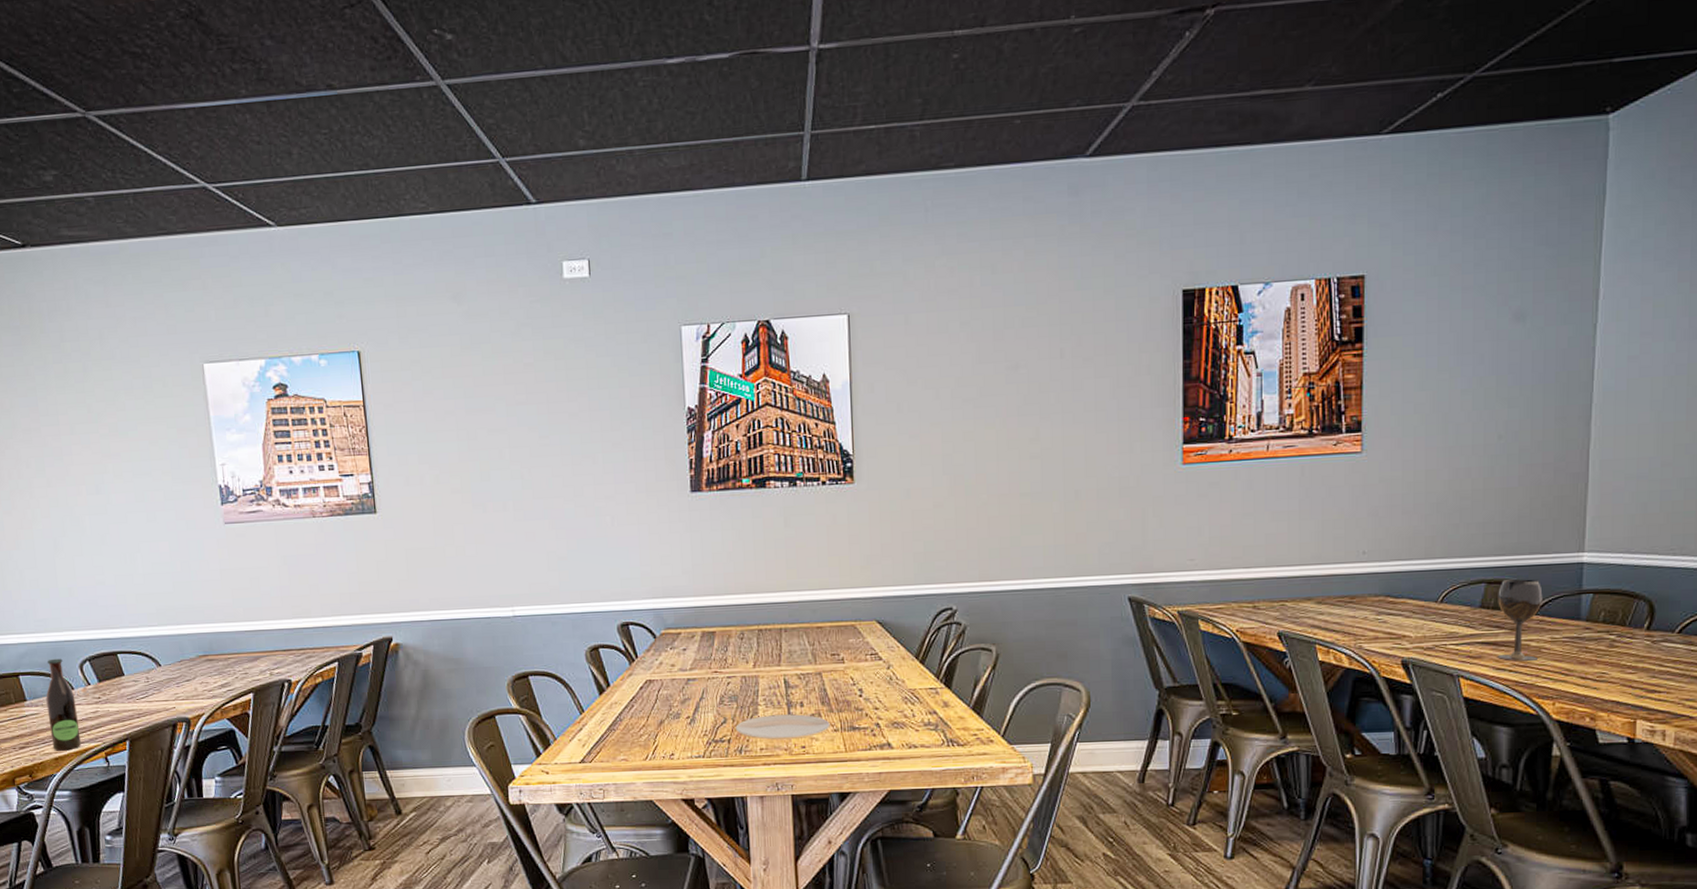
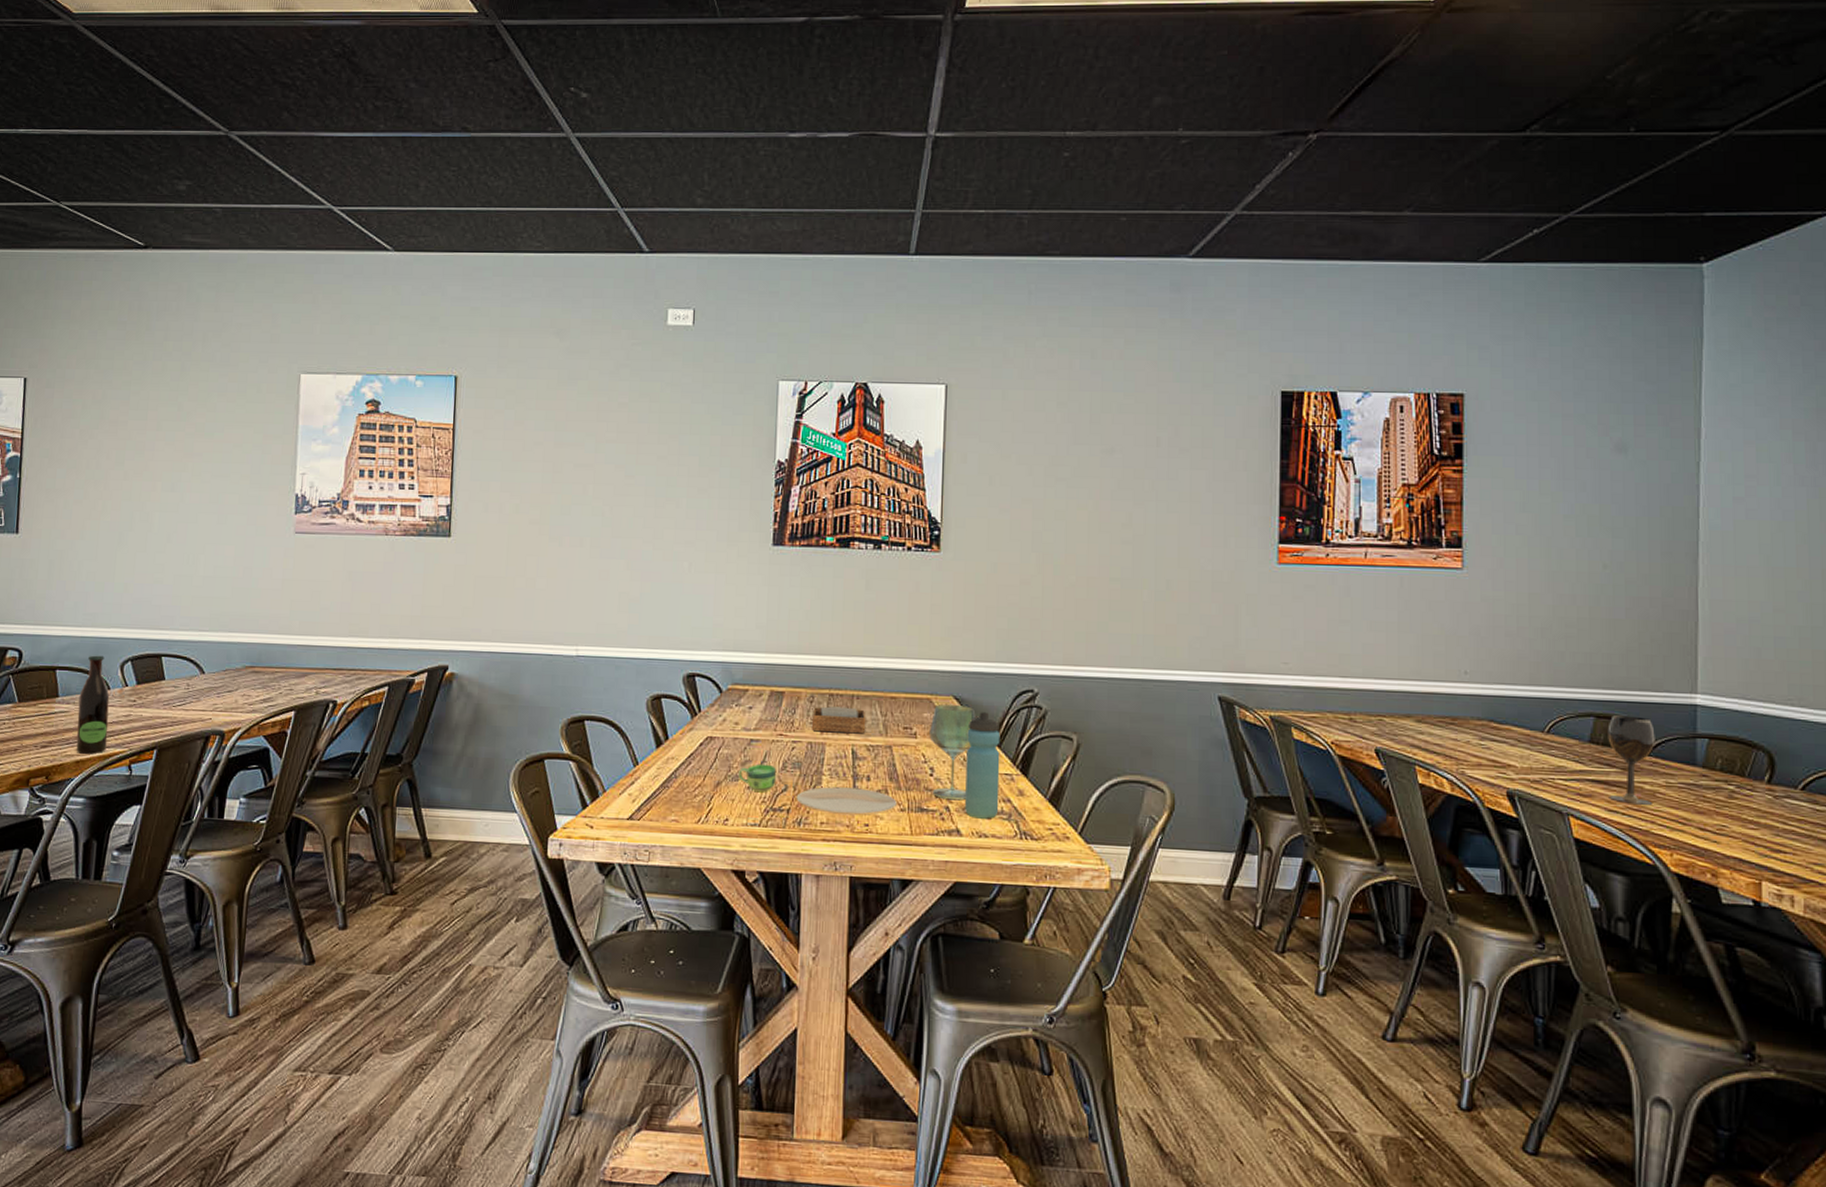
cup: none [678,700,716,727] -> present [737,764,777,793]
napkin holder: none [743,640,796,666] -> present [811,706,866,734]
wine glass: none [856,628,899,717] -> present [929,704,976,801]
water bottle: none [891,633,926,732] -> present [965,712,1001,819]

